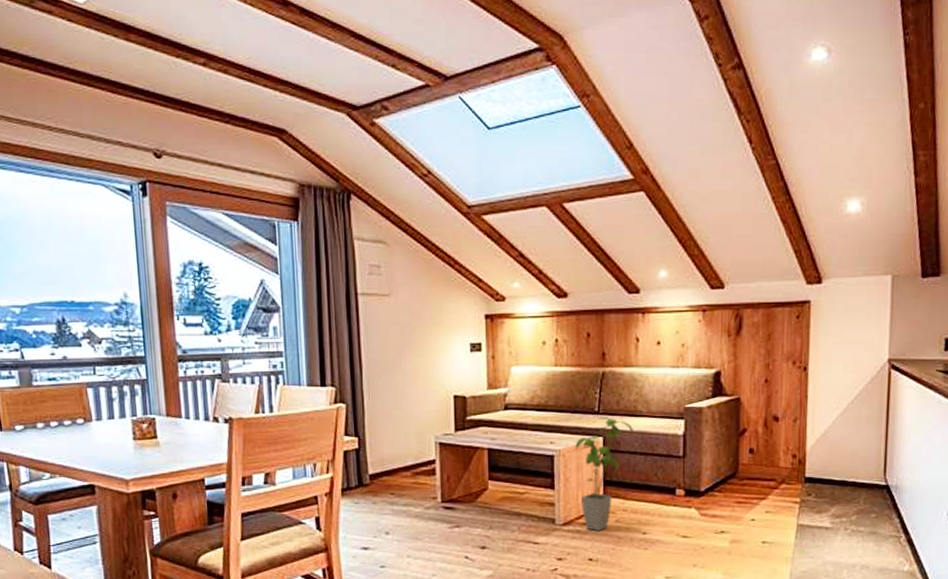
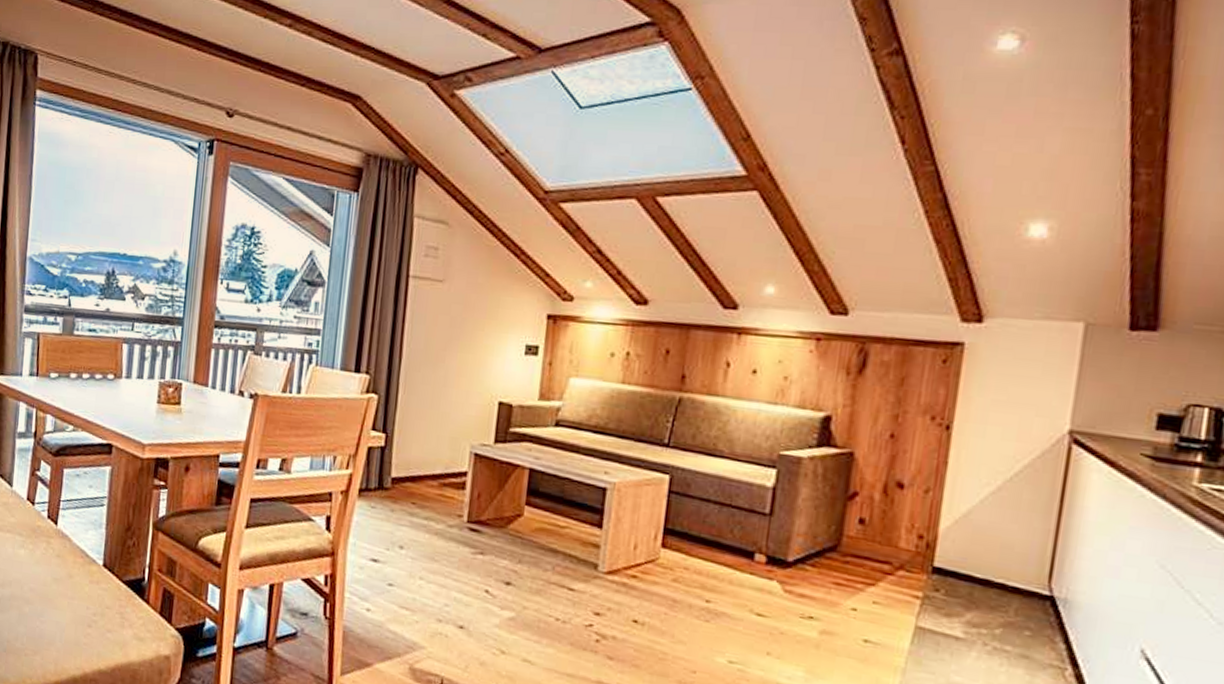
house plant: present [575,417,633,531] -> none [632,451,710,588]

